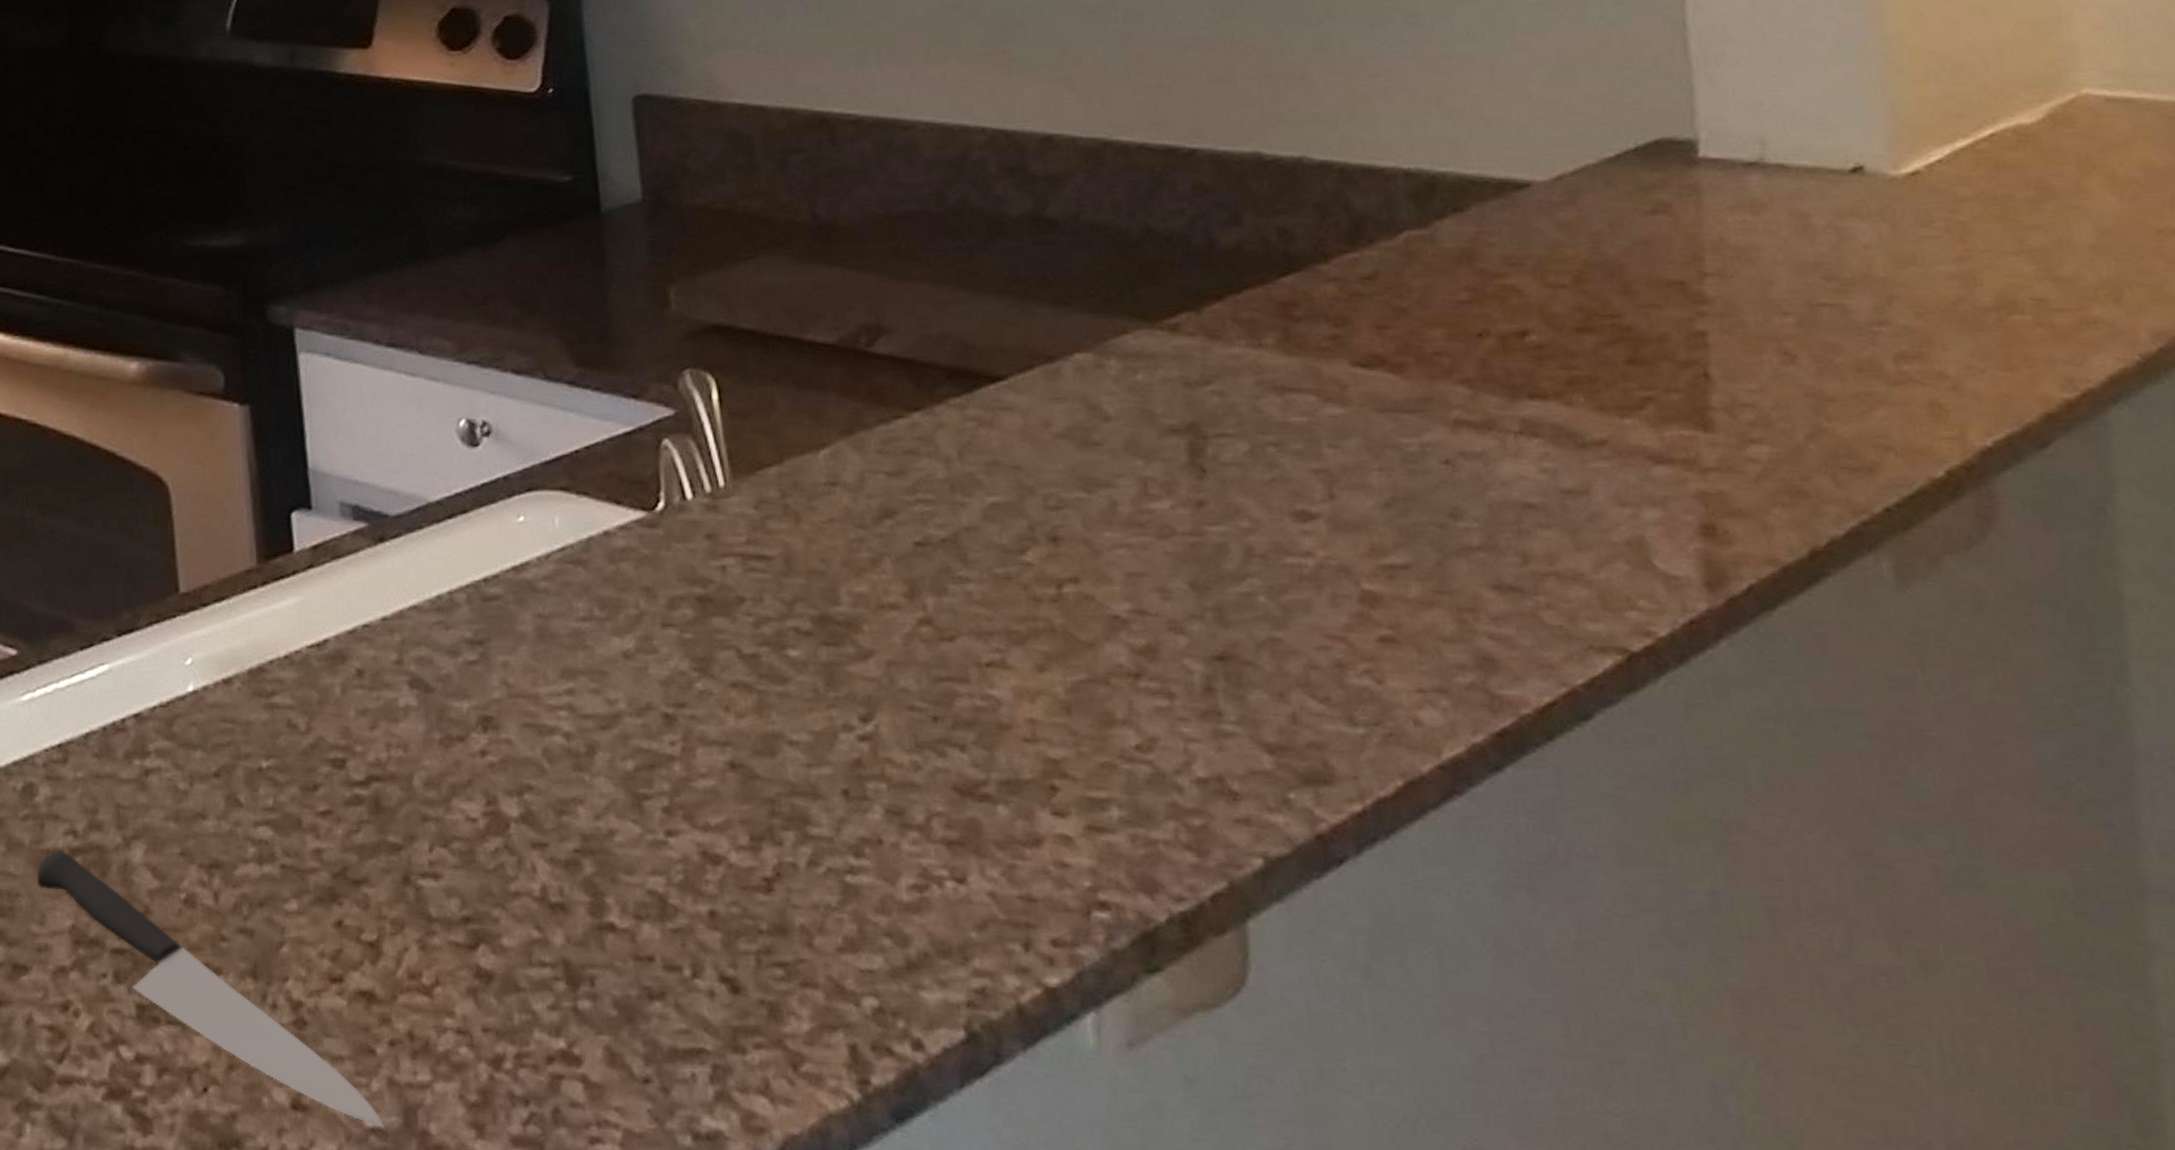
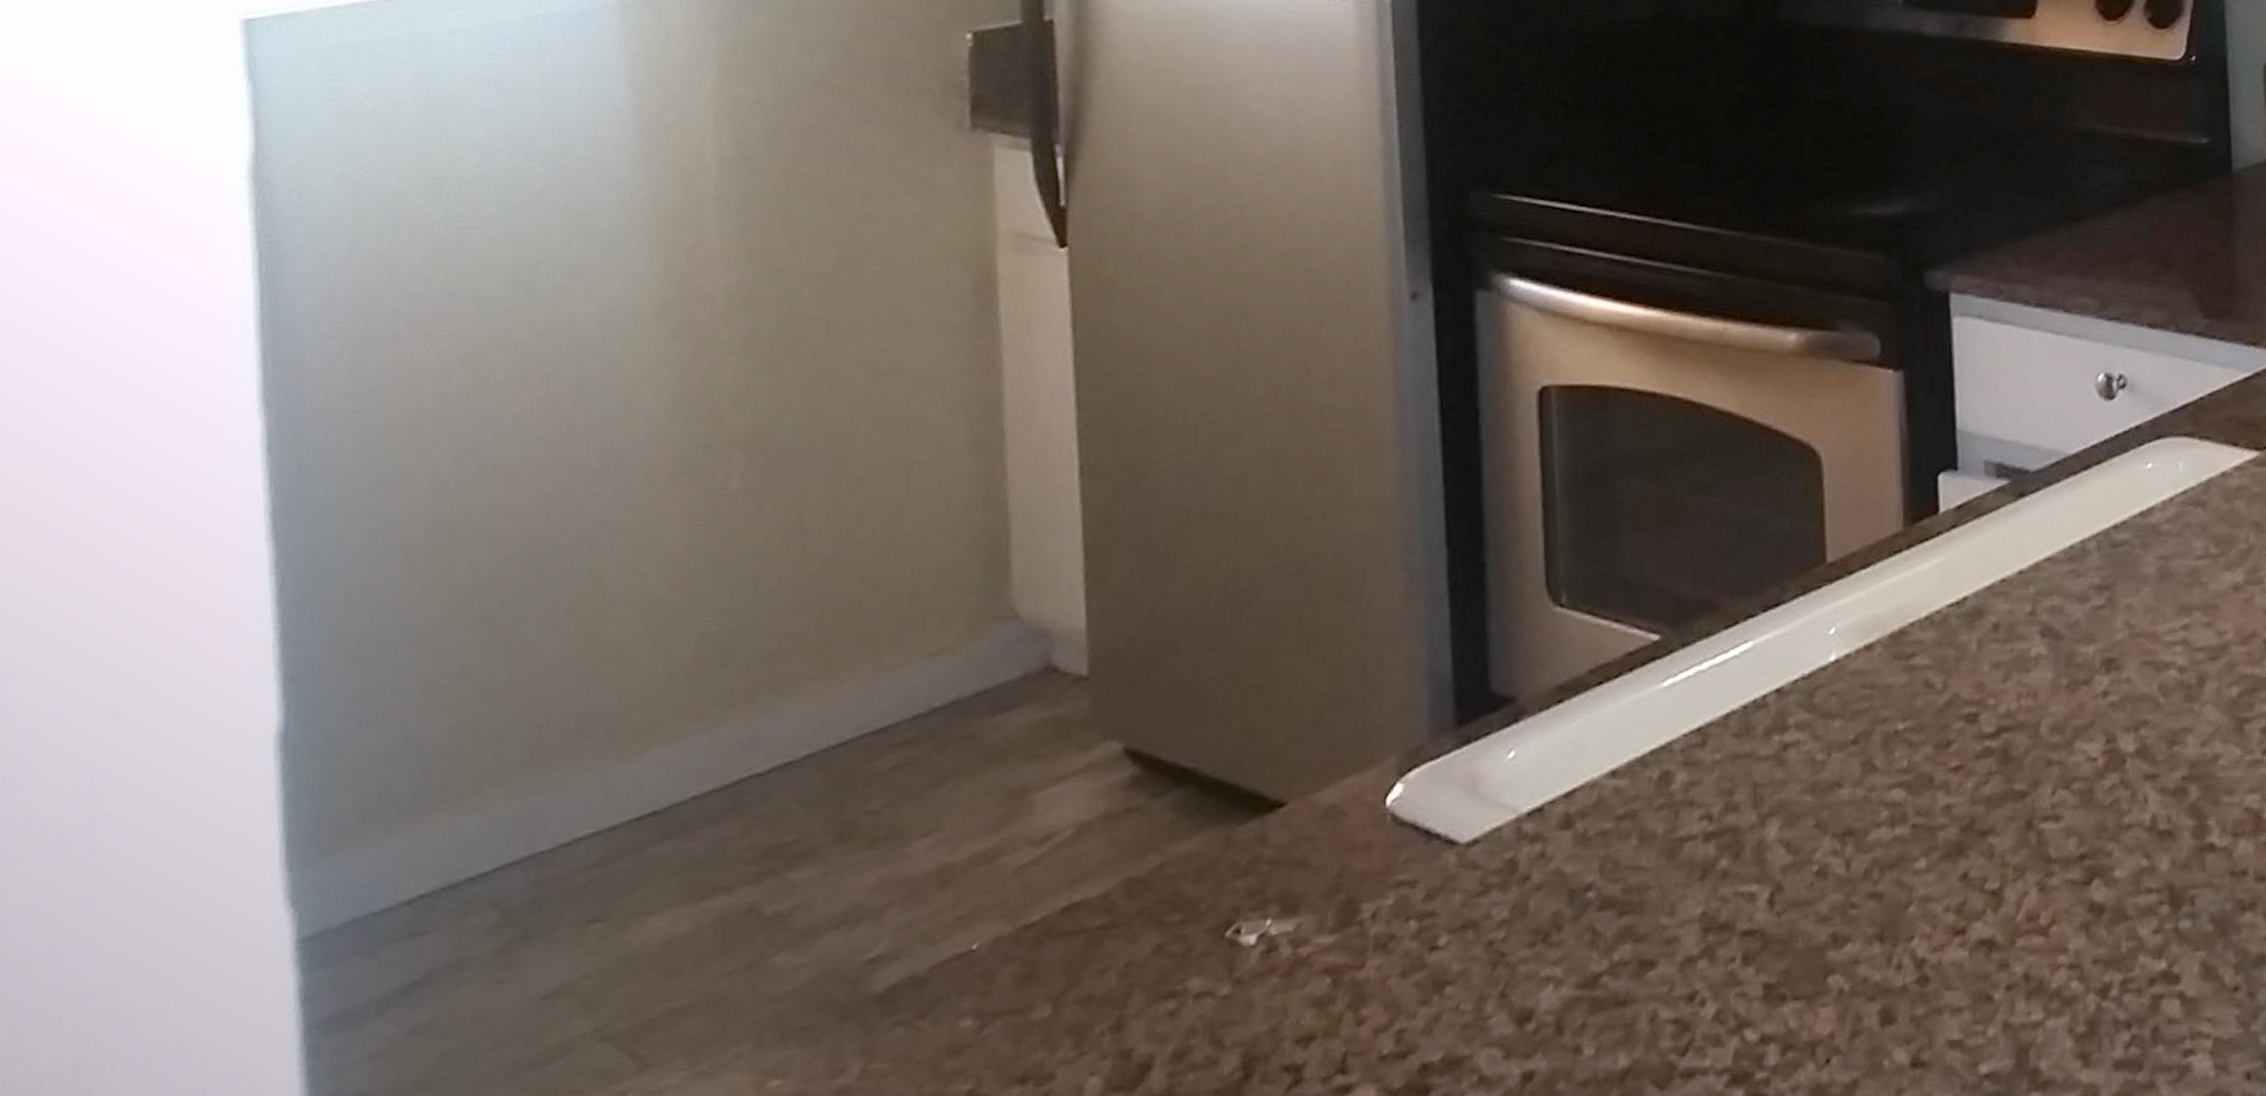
kitchen knife: present [37,849,385,1128] -> none [1669,836,1999,1073]

